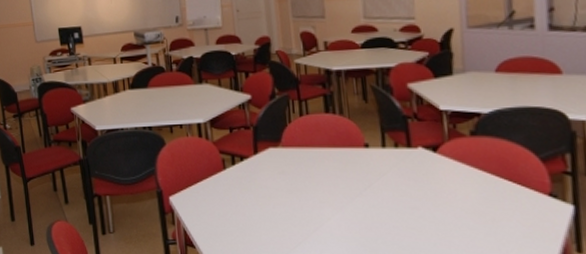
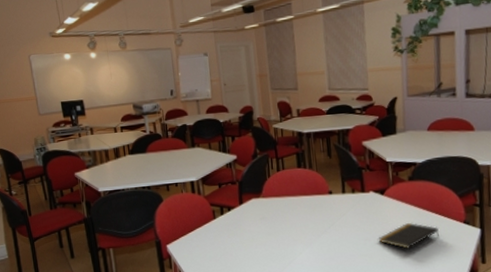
notepad: none [429,191,514,224] -> present [378,223,439,249]

